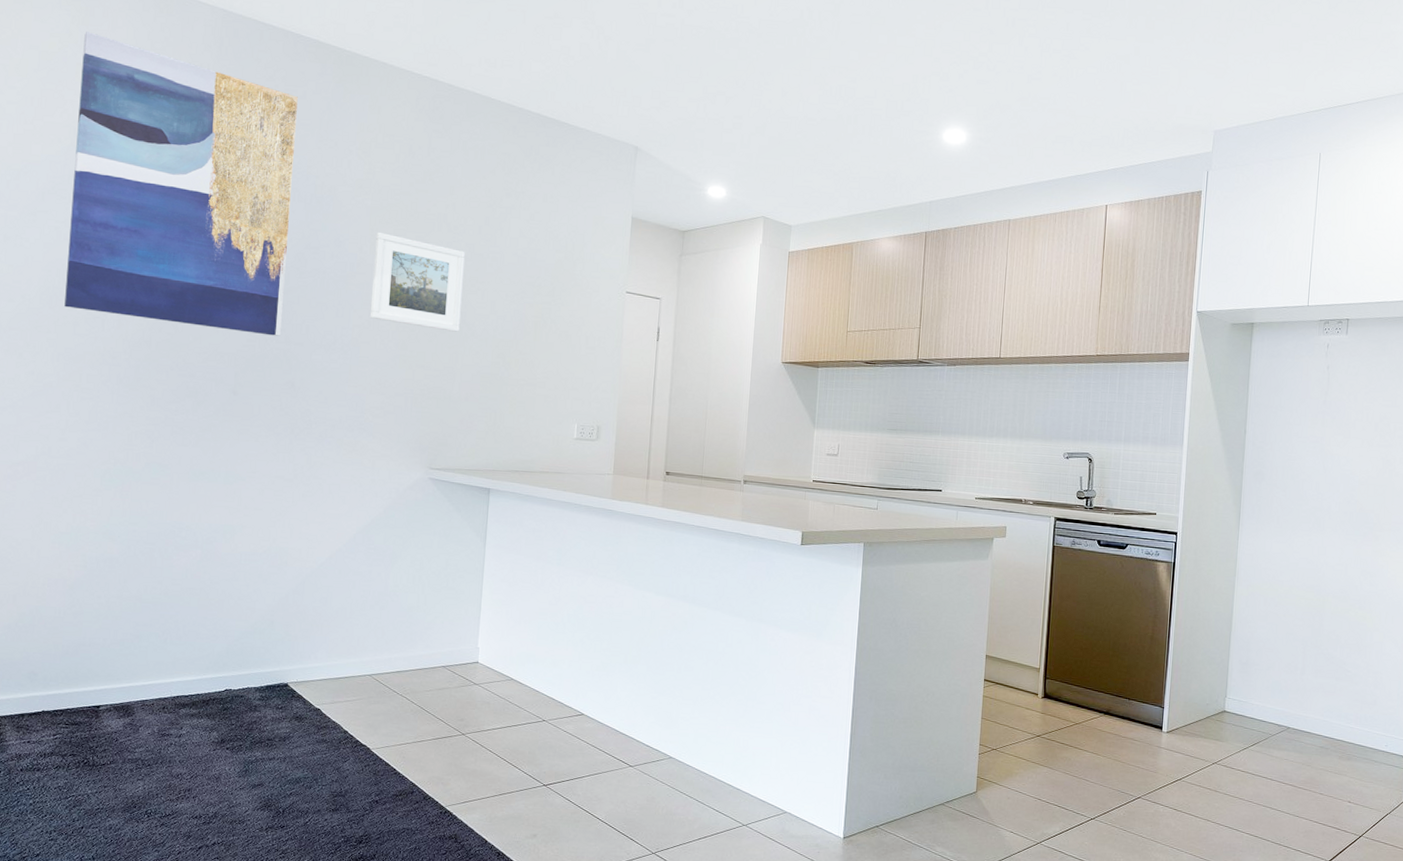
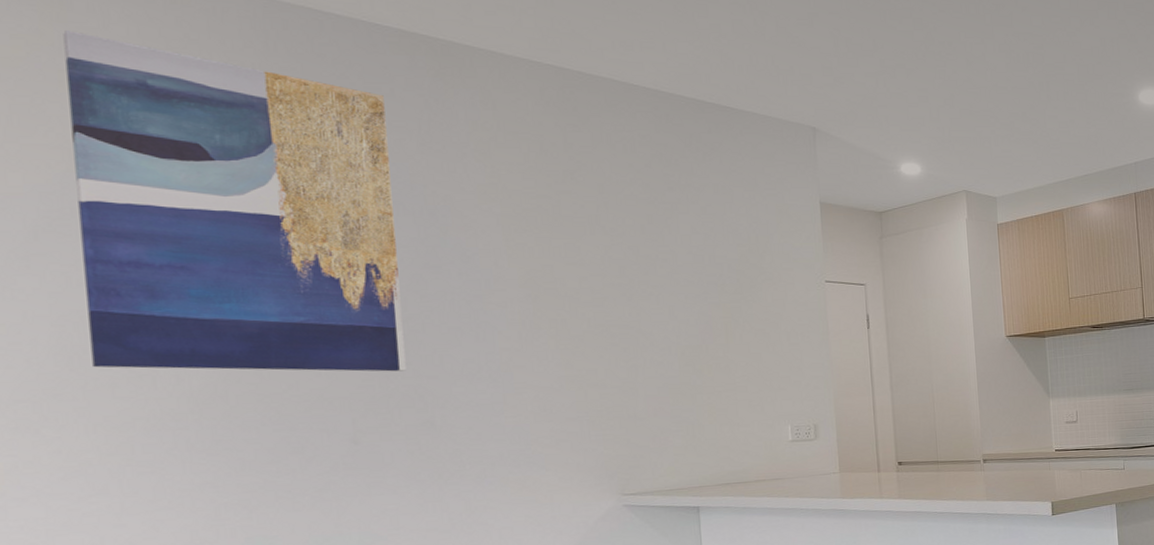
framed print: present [369,231,465,332] -> none [512,241,635,344]

